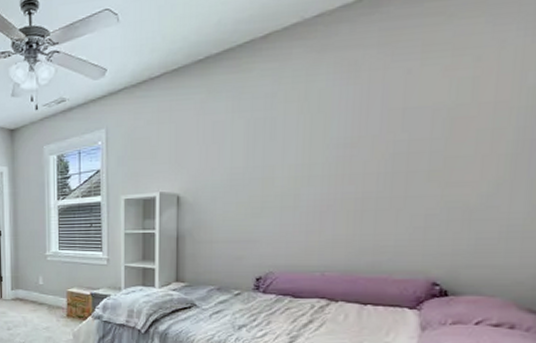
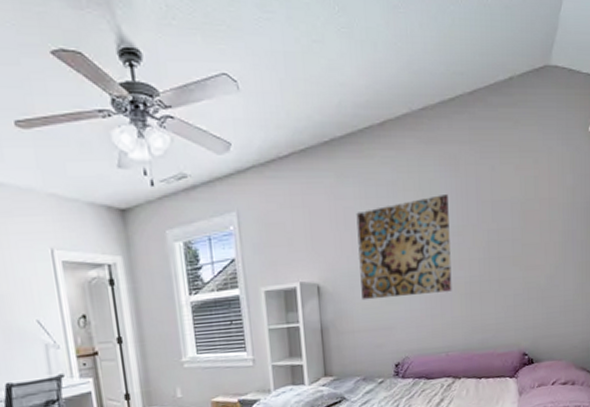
wall art: none [224,104,342,212] -> present [356,195,452,301]

